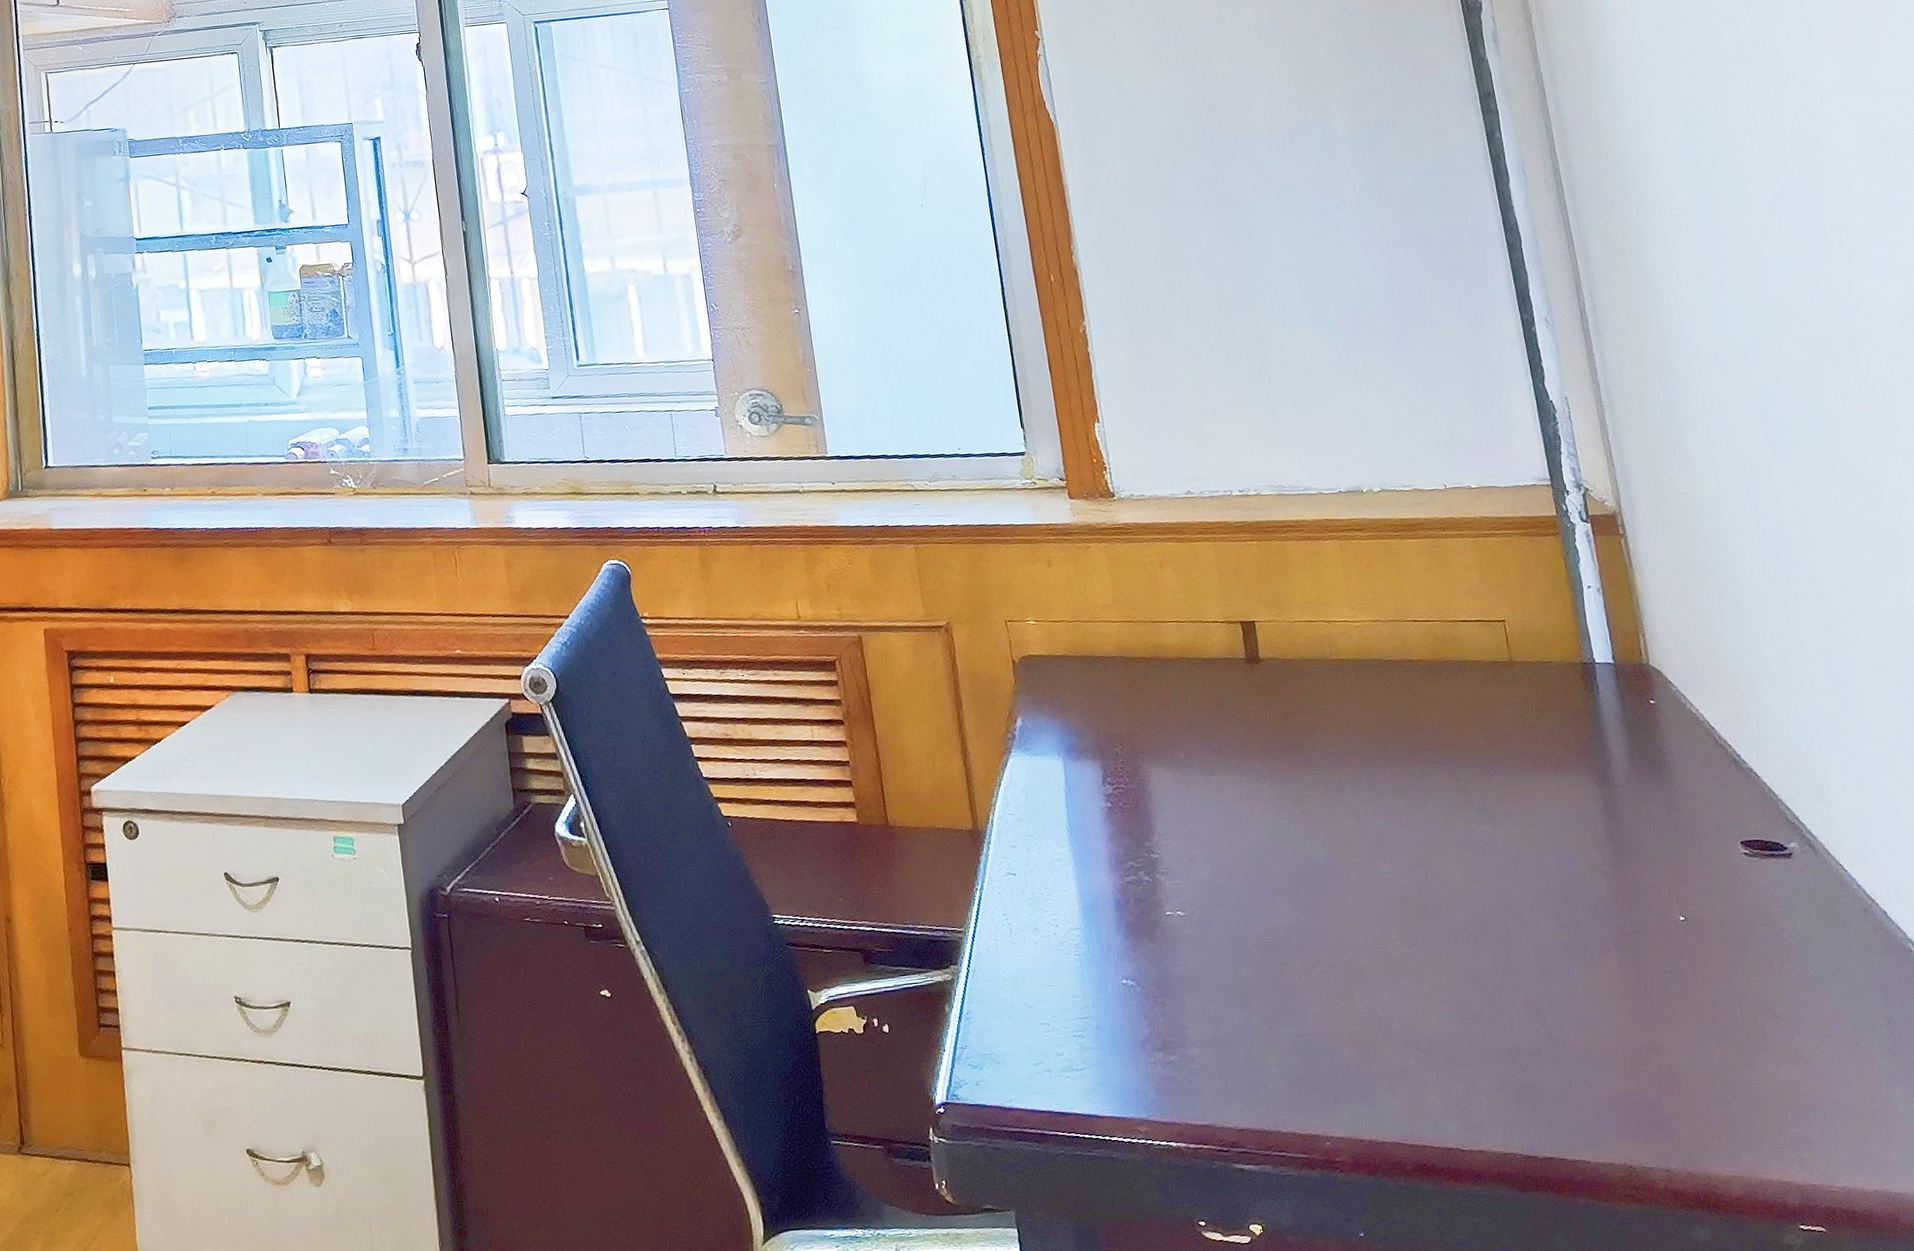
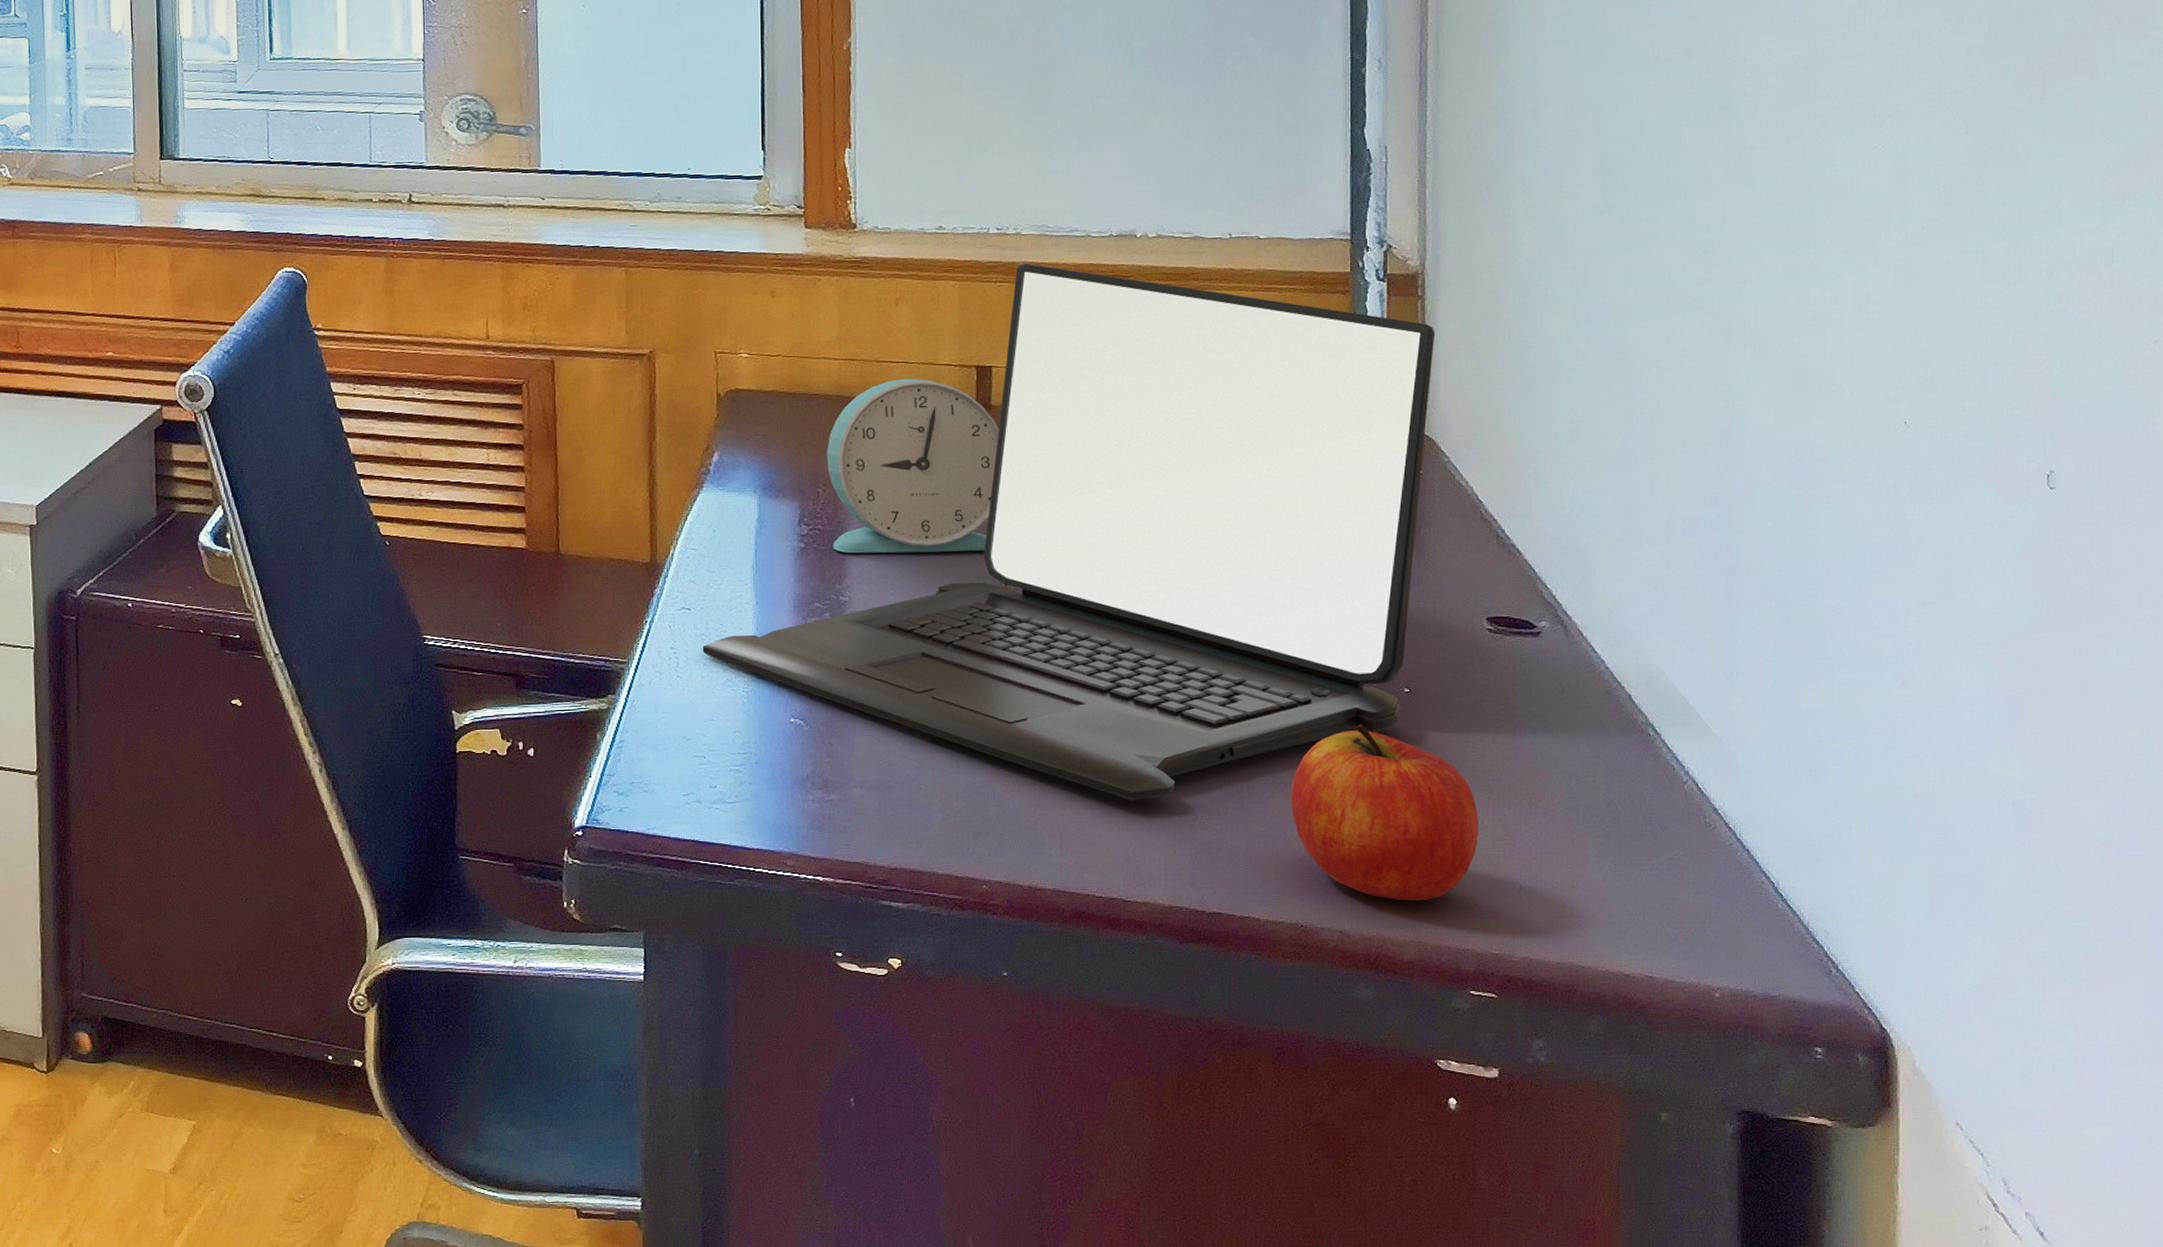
laptop: none [1031,521,1681,1046] -> present [702,263,1436,801]
alarm clock: none [1118,636,1277,811] -> present [827,378,999,554]
apple: none [1594,955,1777,1135] -> present [1291,724,1478,902]

